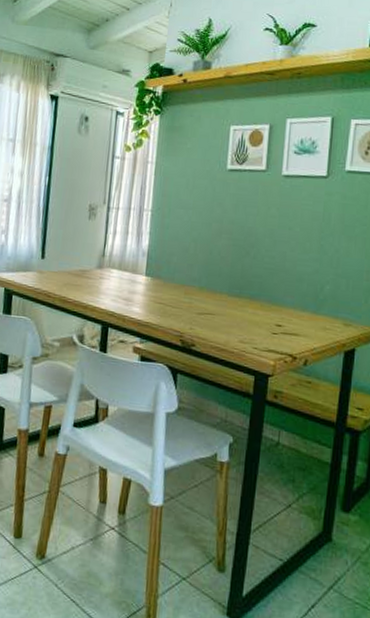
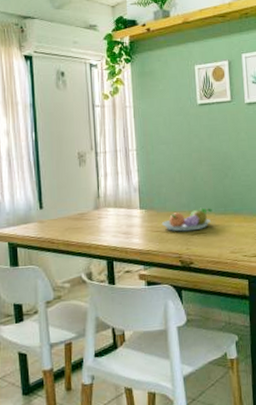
fruit bowl: none [166,285,226,310] -> present [161,207,212,232]

